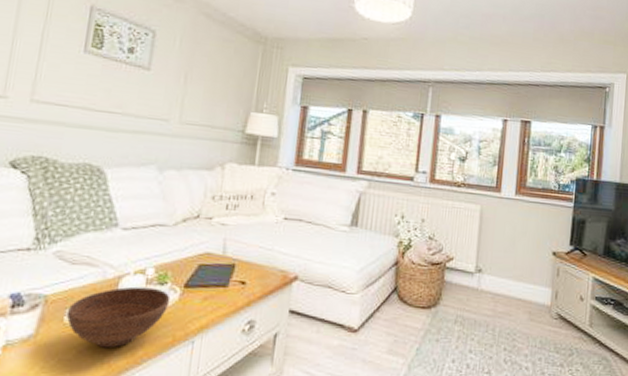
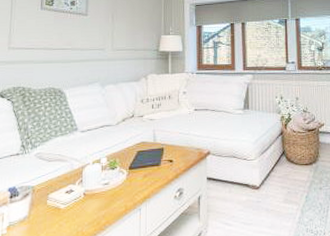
bowl: present [66,286,171,348] -> none [48,172,120,221]

